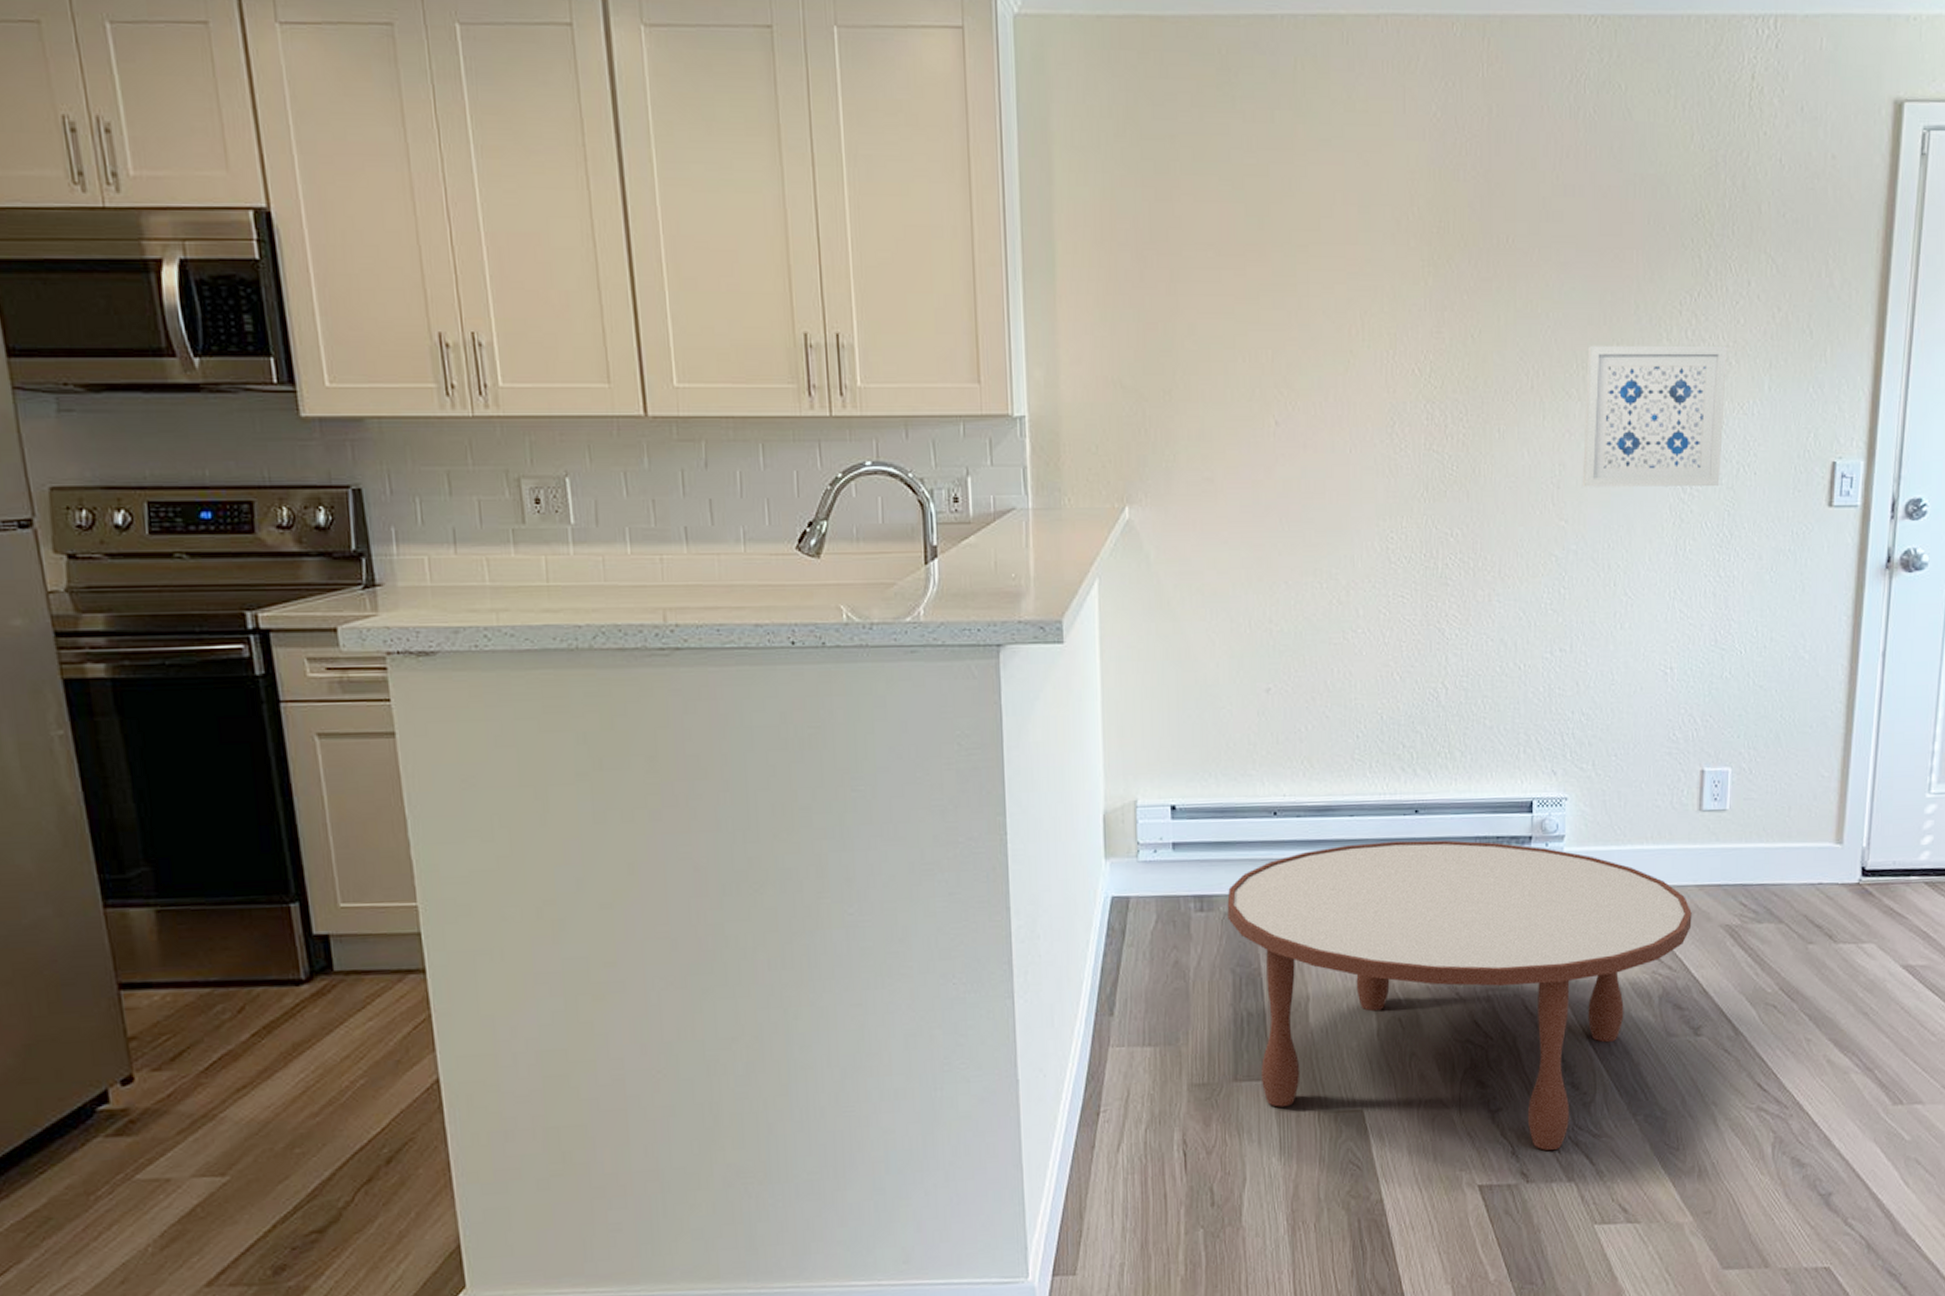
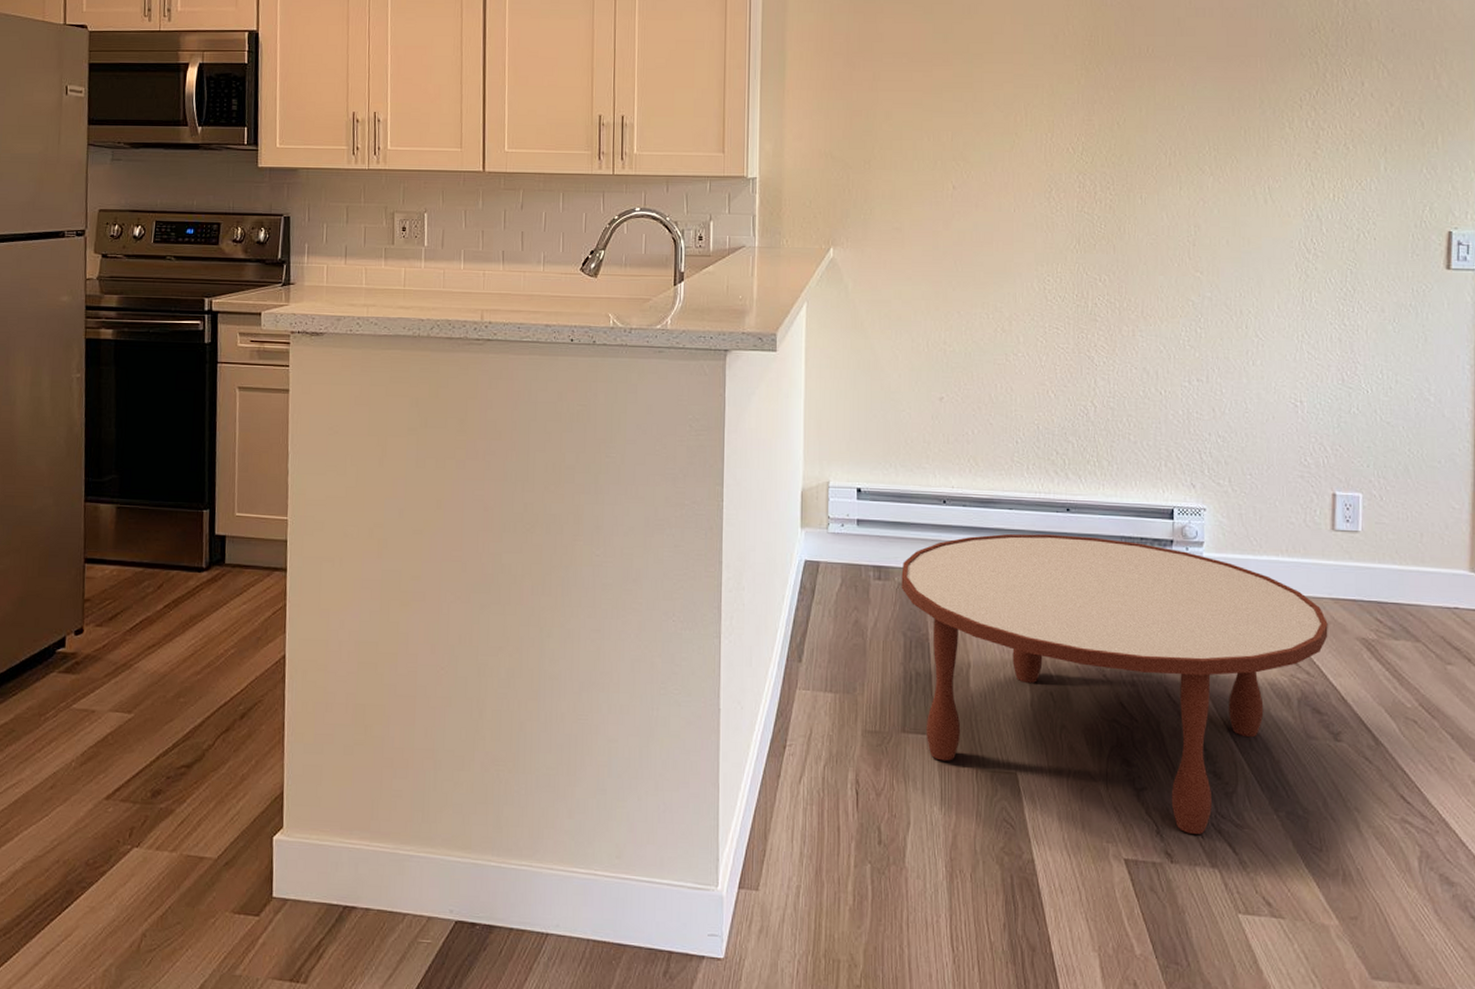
wall art: present [1582,345,1728,487] -> none [1215,131,1345,248]

